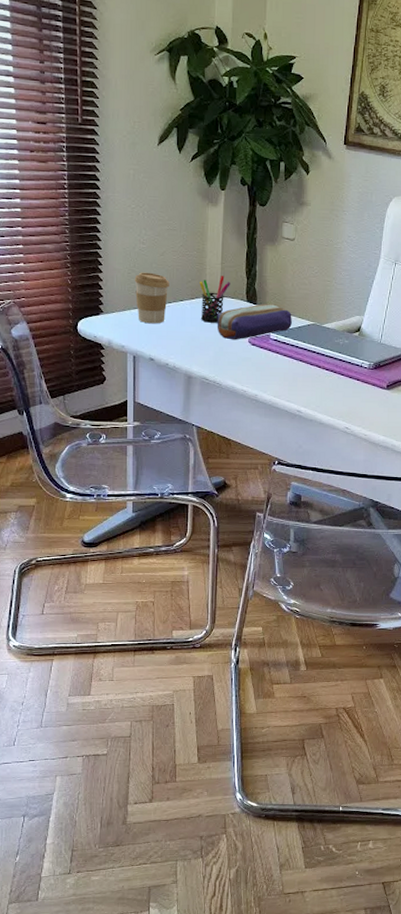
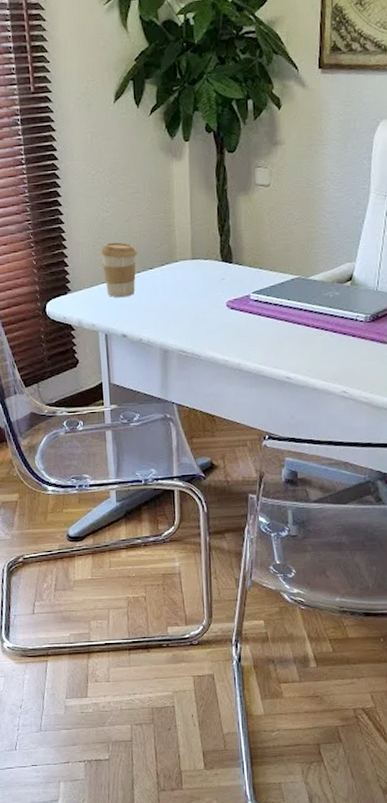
pen holder: present [199,276,230,323] -> none [169,236,202,290]
pencil case: present [217,304,292,340] -> none [190,261,273,306]

